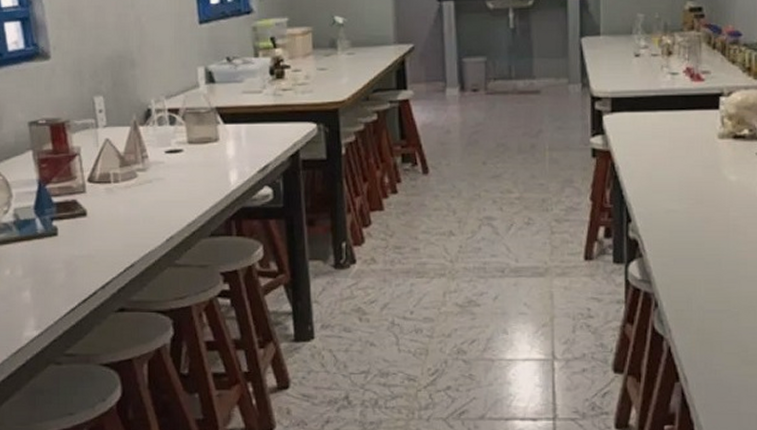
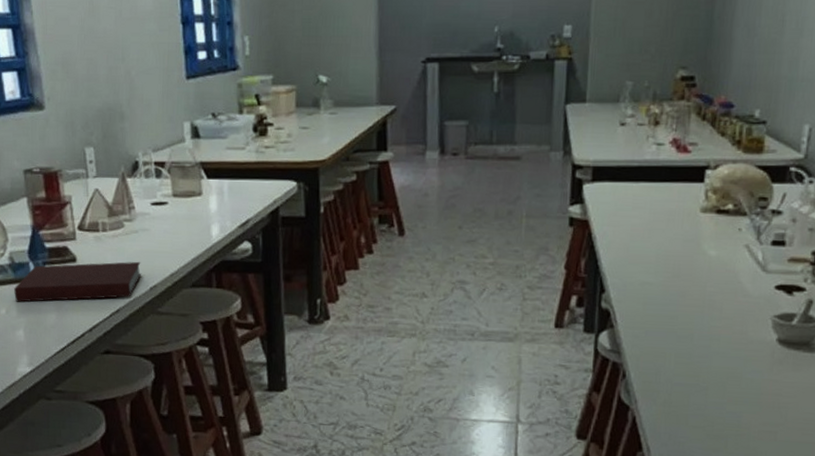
notebook: none [19,212,157,261] -> present [14,261,142,302]

